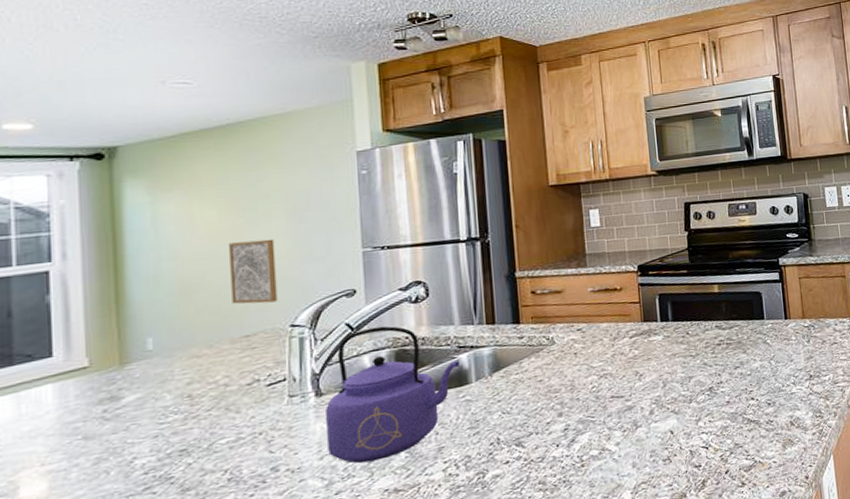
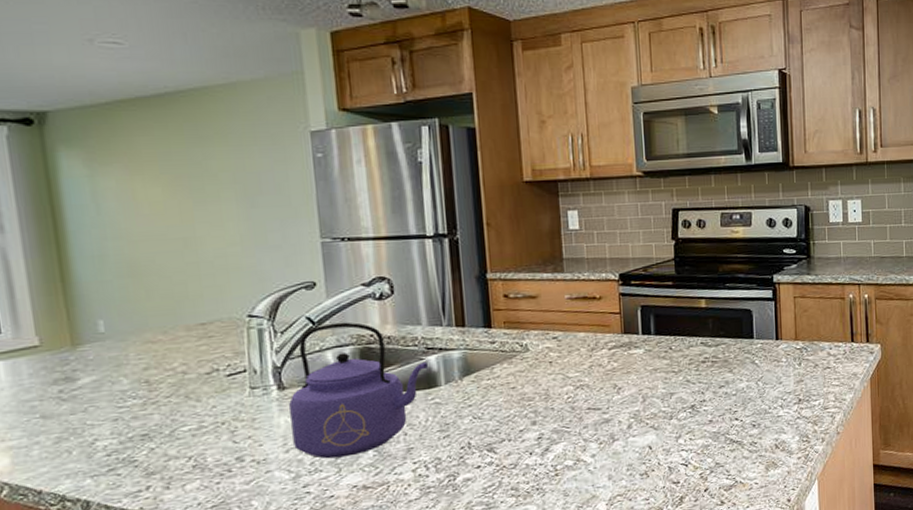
wall art: present [229,239,278,304] -> none [177,223,233,291]

